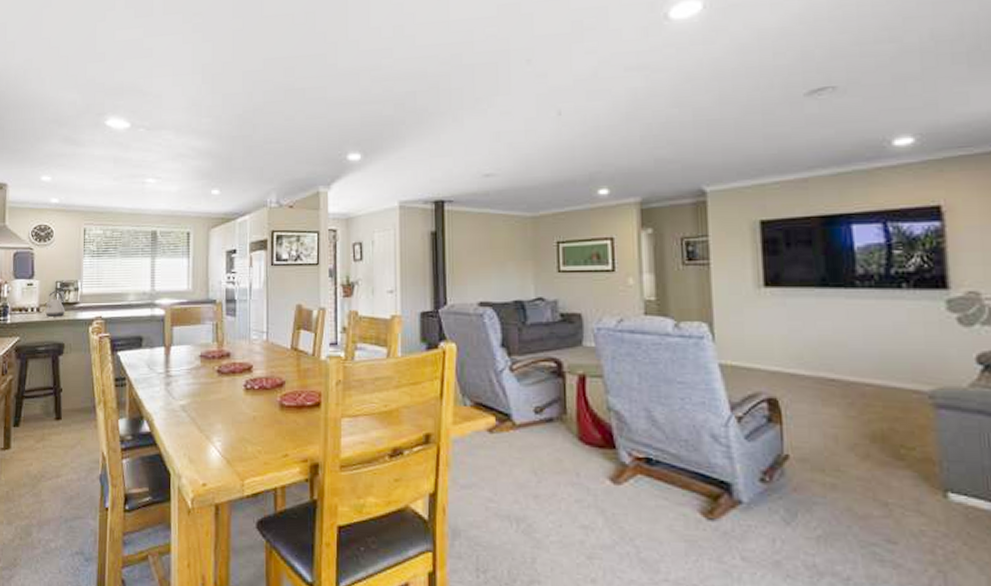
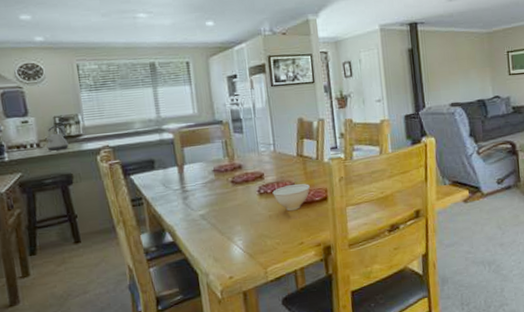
bowl: none [260,383,302,415] -> present [272,184,310,212]

